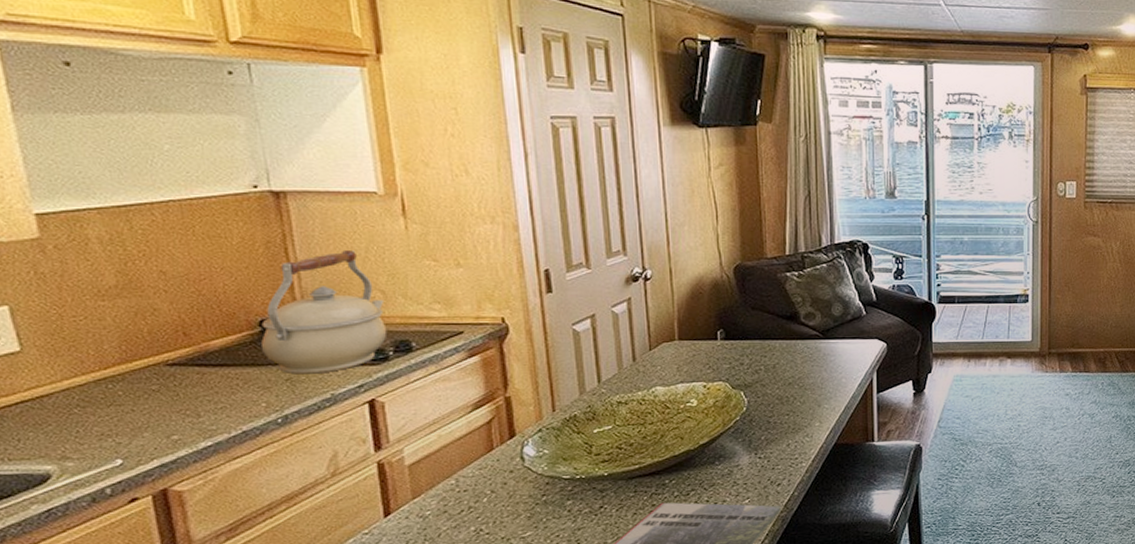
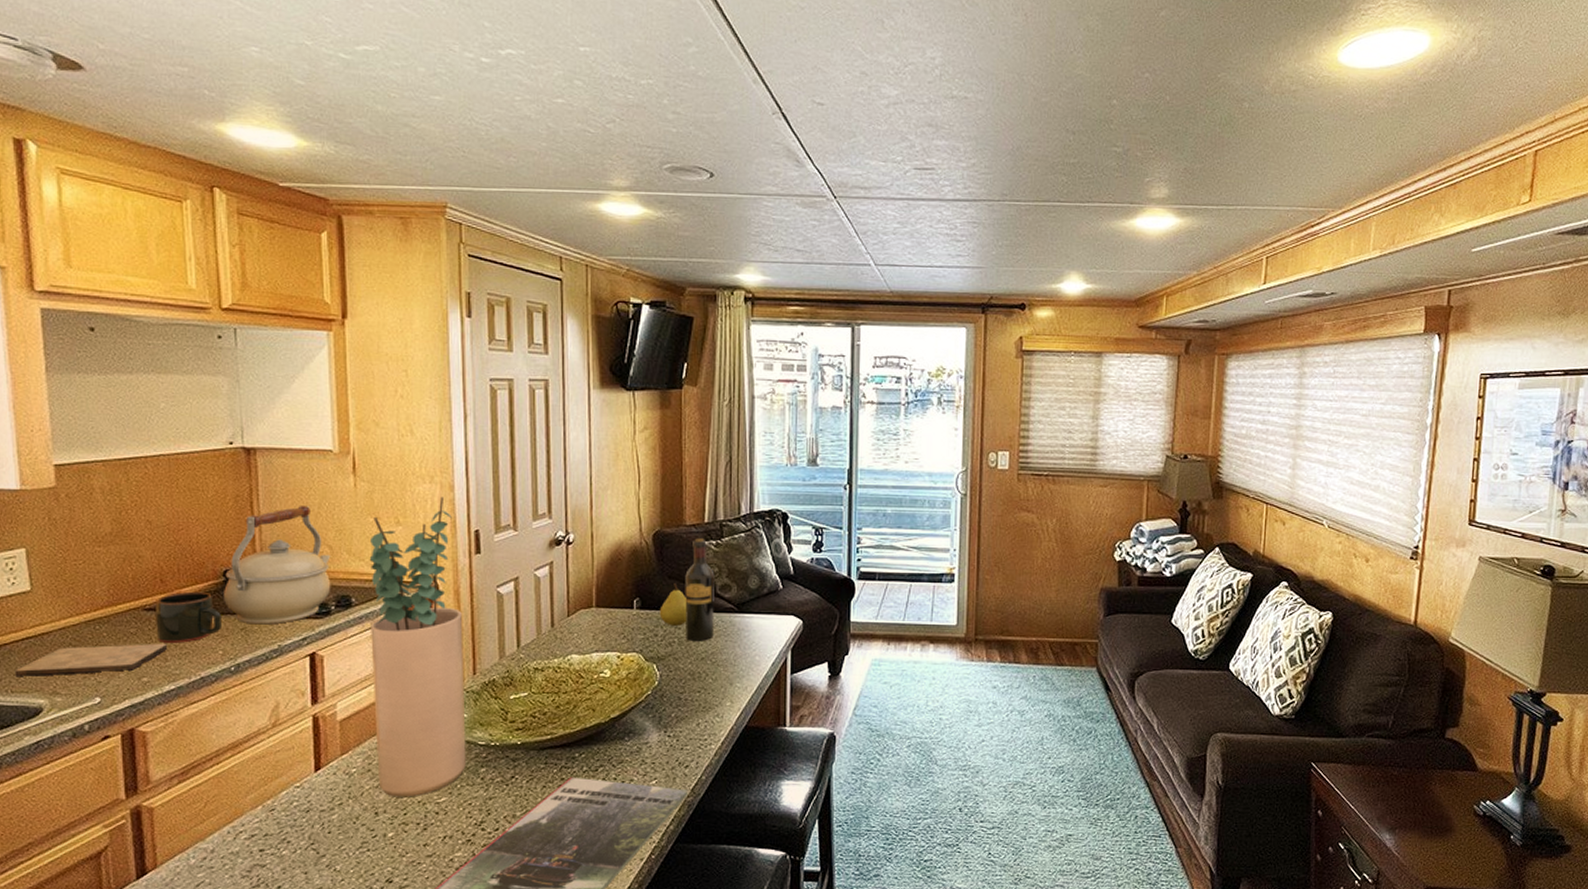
cutting board: none [10,398,199,443] -> present [14,643,167,676]
mug: none [180,343,262,398] -> present [156,591,221,643]
vase: none [428,237,551,536] -> present [369,496,466,797]
fruit: none [744,314,773,354] -> present [659,583,687,626]
wine bottle: none [769,270,800,368] -> present [685,538,715,641]

